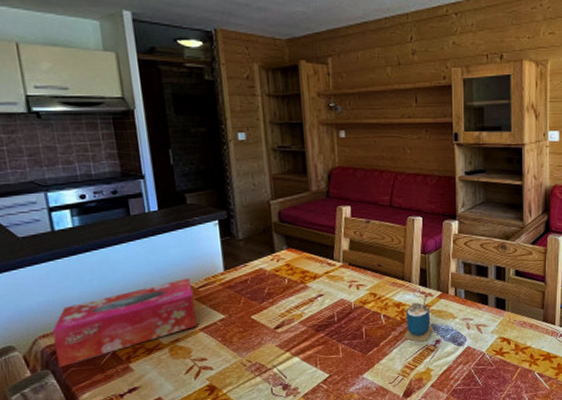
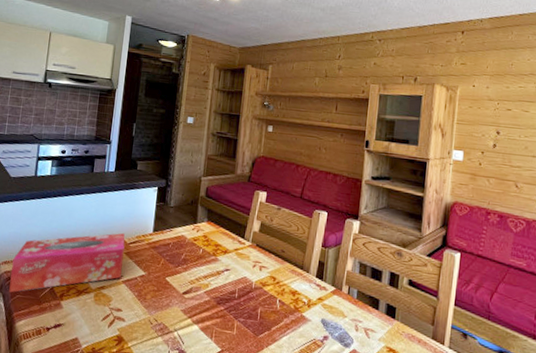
cup: present [404,293,434,342] -> none [294,286,324,335]

